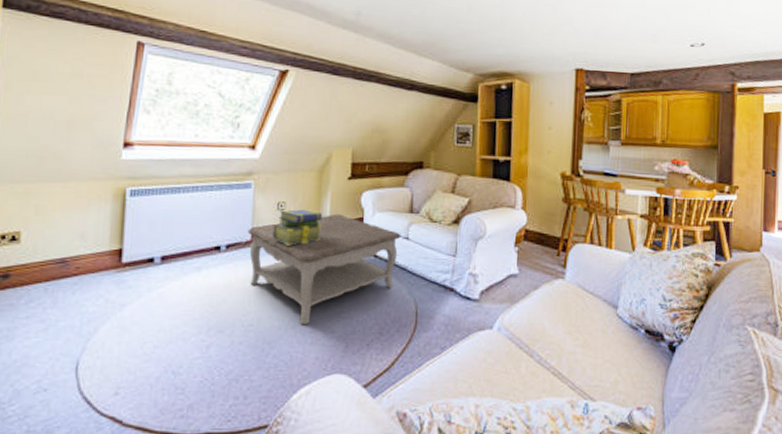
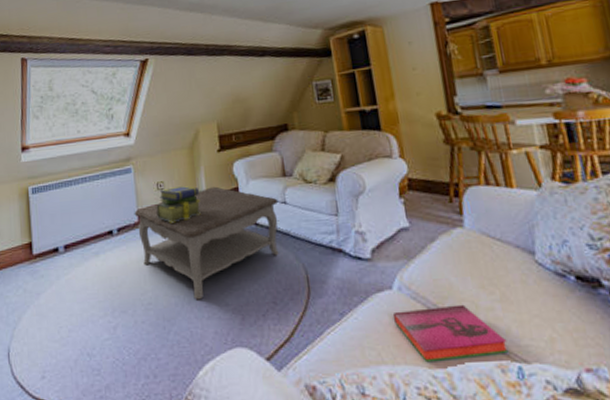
hardback book: none [488,347,581,396] -> present [392,304,509,363]

